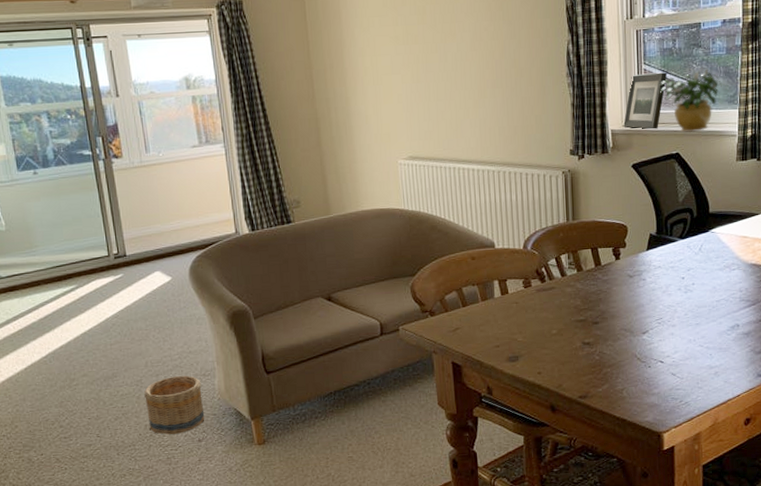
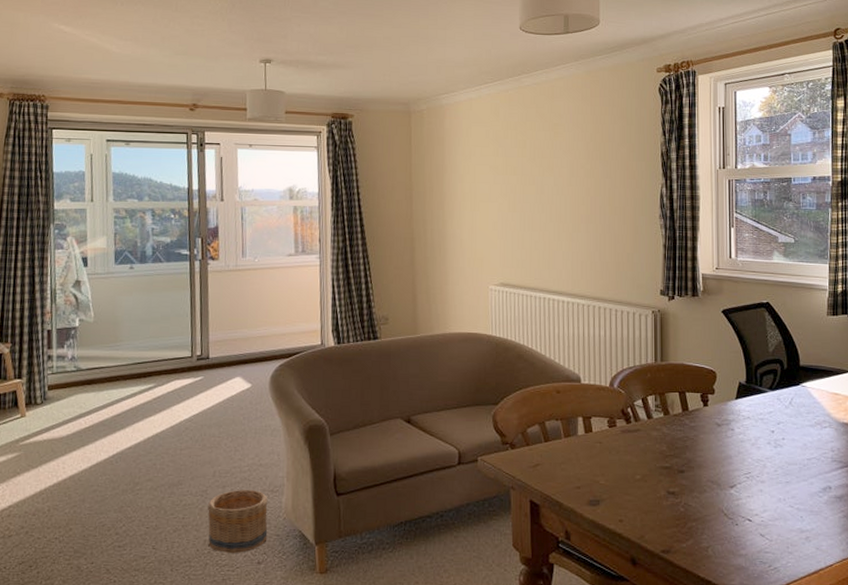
picture frame: present [623,72,668,130] -> none [714,221,759,277]
potted flower: present [660,69,722,133] -> none [751,222,812,284]

